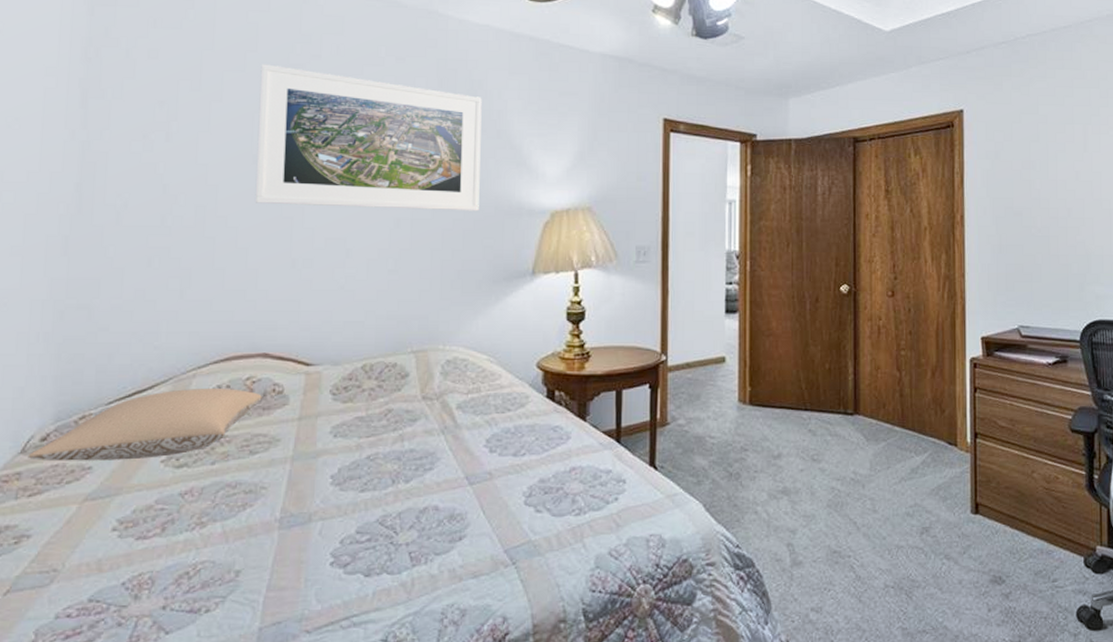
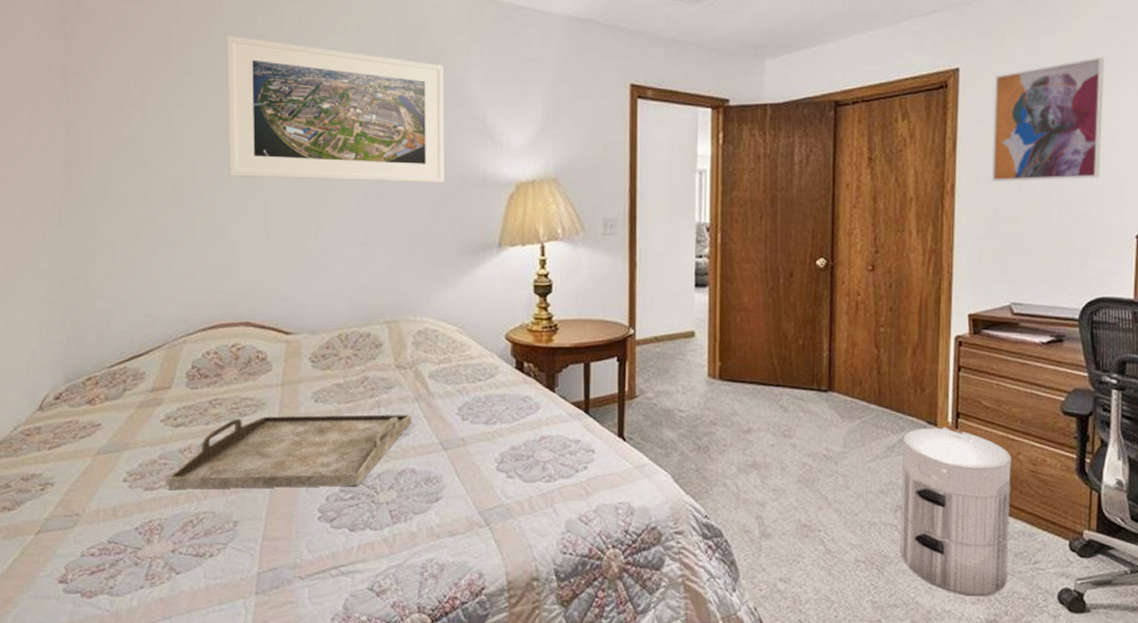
pillow: present [27,387,262,461] -> none [45,353,247,419]
serving tray: none [162,448,436,538] -> present [167,414,411,490]
waste bin: none [925,447,1029,619] -> present [900,426,1012,597]
wall art: none [994,102,1090,213] -> present [991,57,1104,182]

